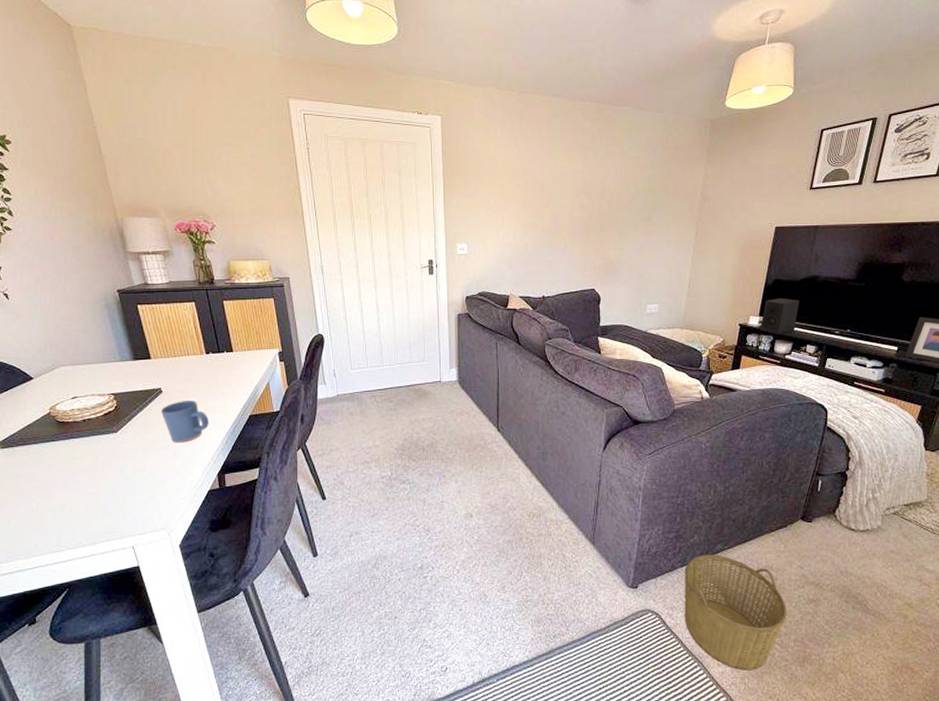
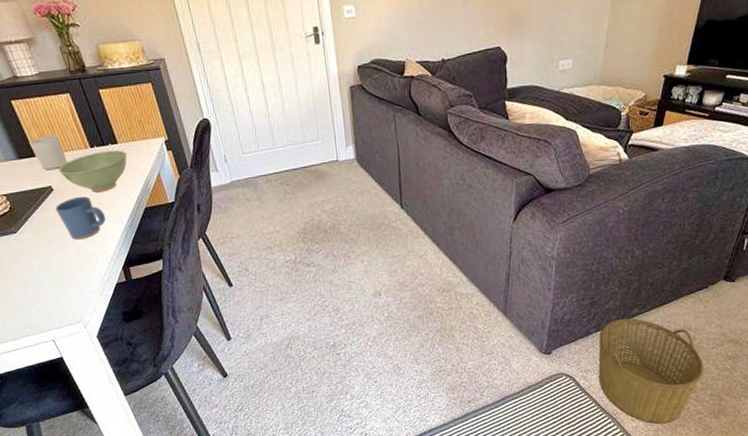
candle holder: none [146,340,181,373] -> present [28,135,68,171]
bowl: none [171,357,240,397] -> present [58,150,127,192]
speaker: present [760,297,800,334] -> none [687,41,735,84]

